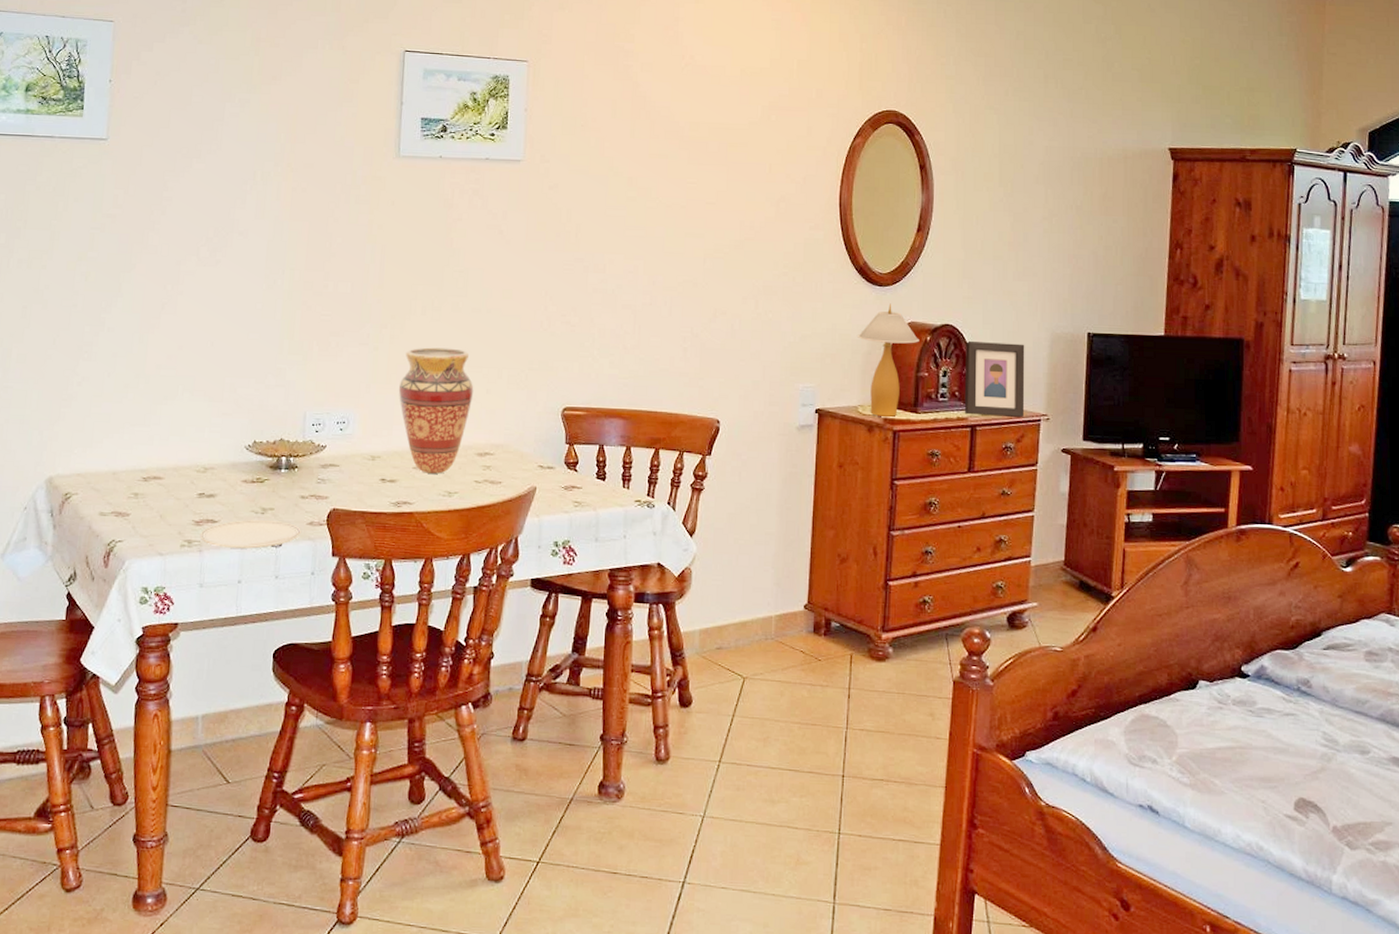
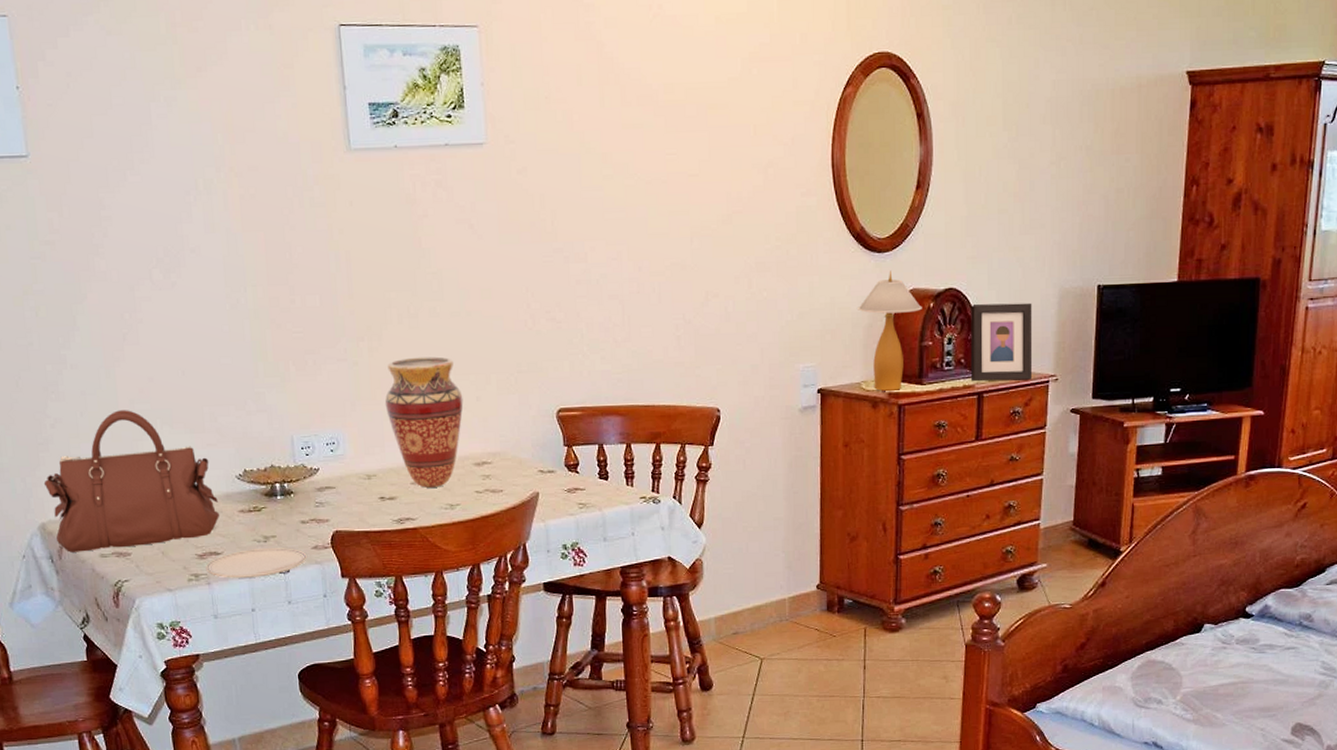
shoulder bag: none [59,374,224,509] -> present [43,410,220,553]

